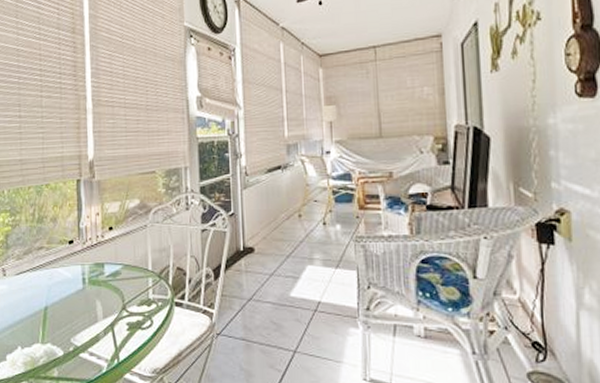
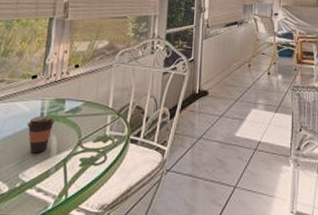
coffee cup: none [71,280,98,317] -> present [27,115,56,152]

